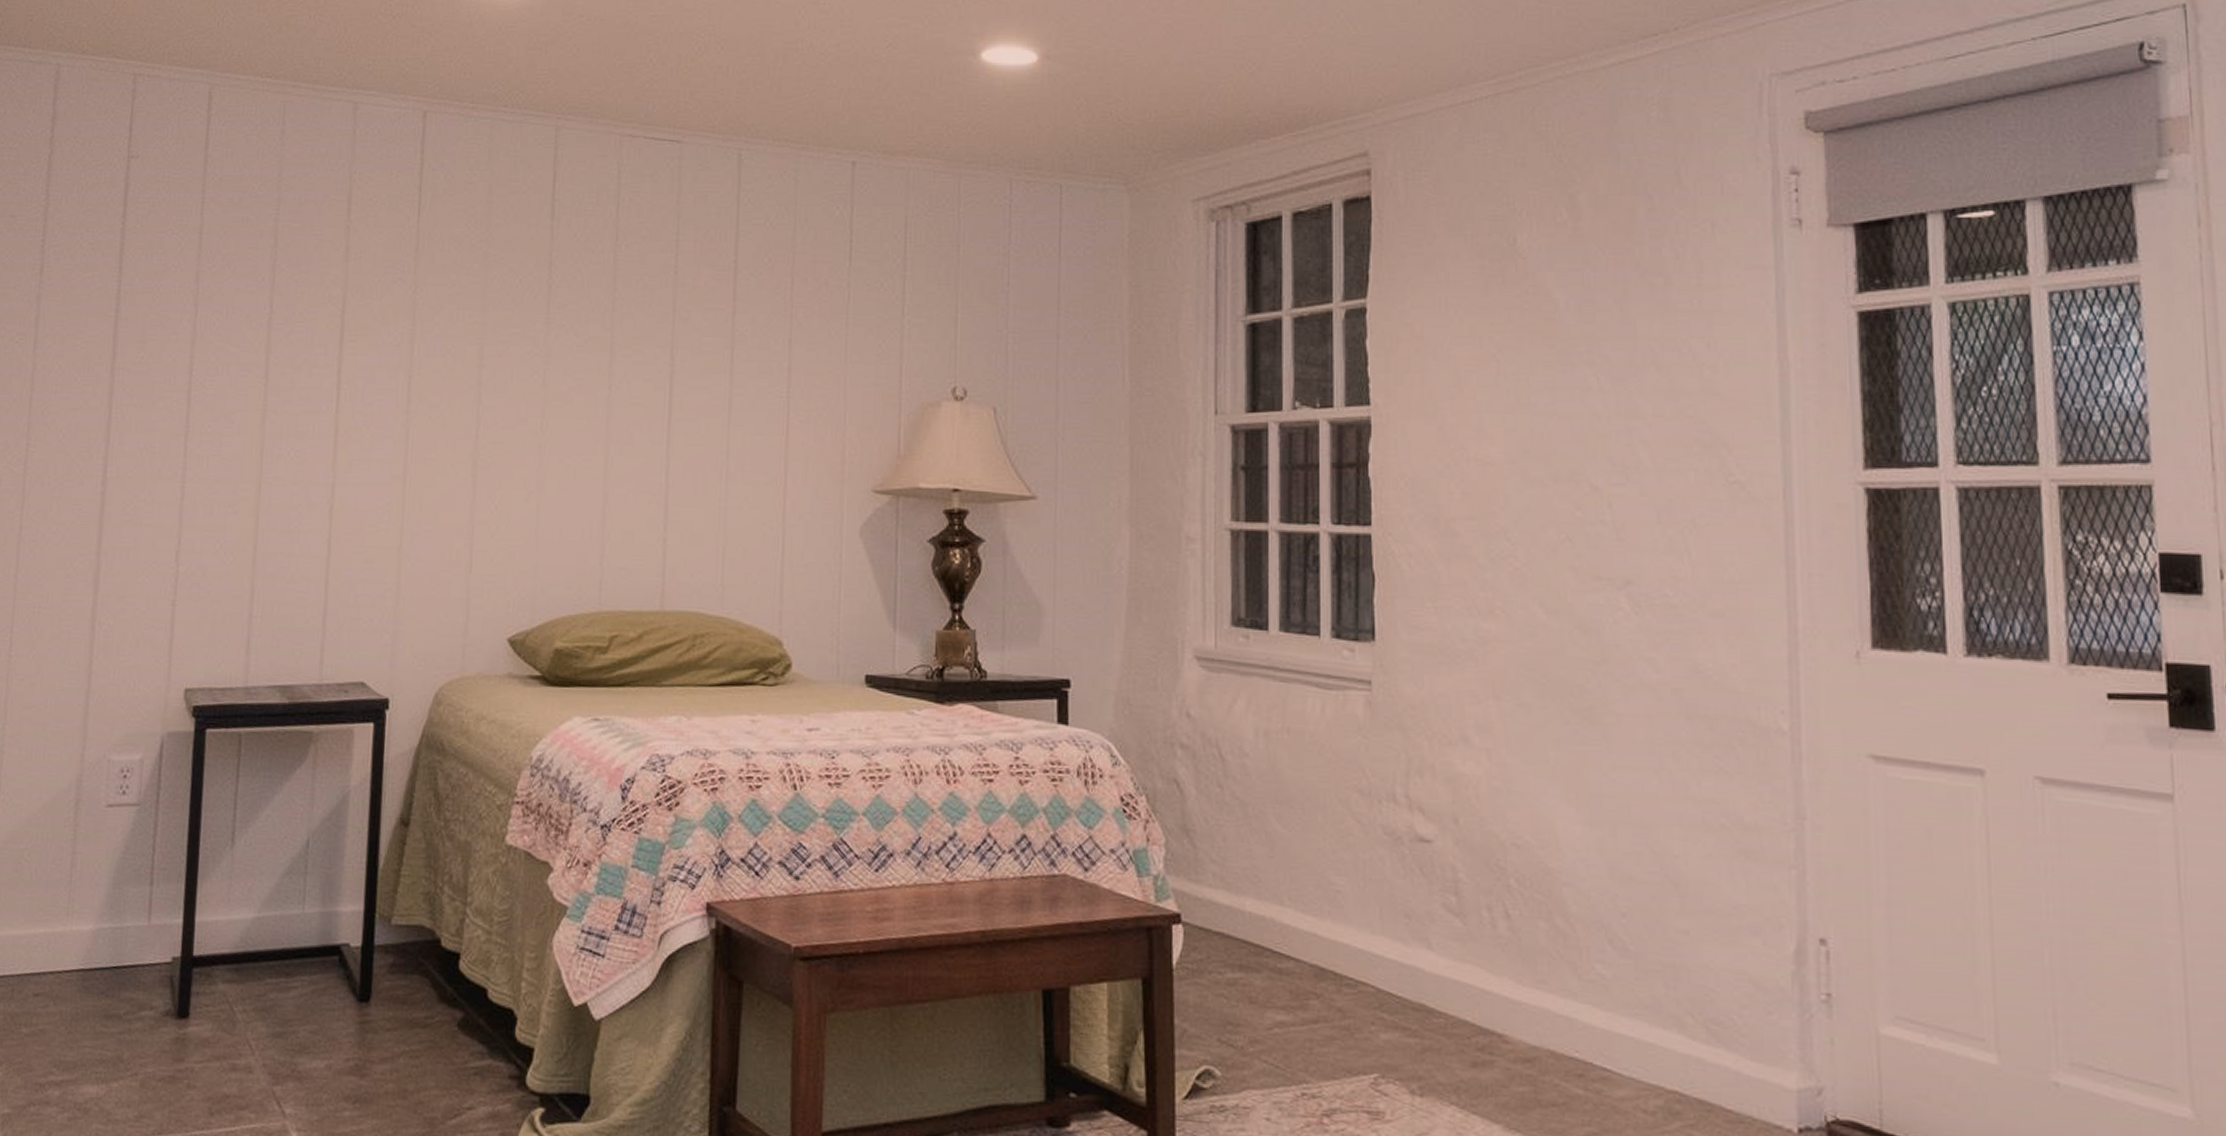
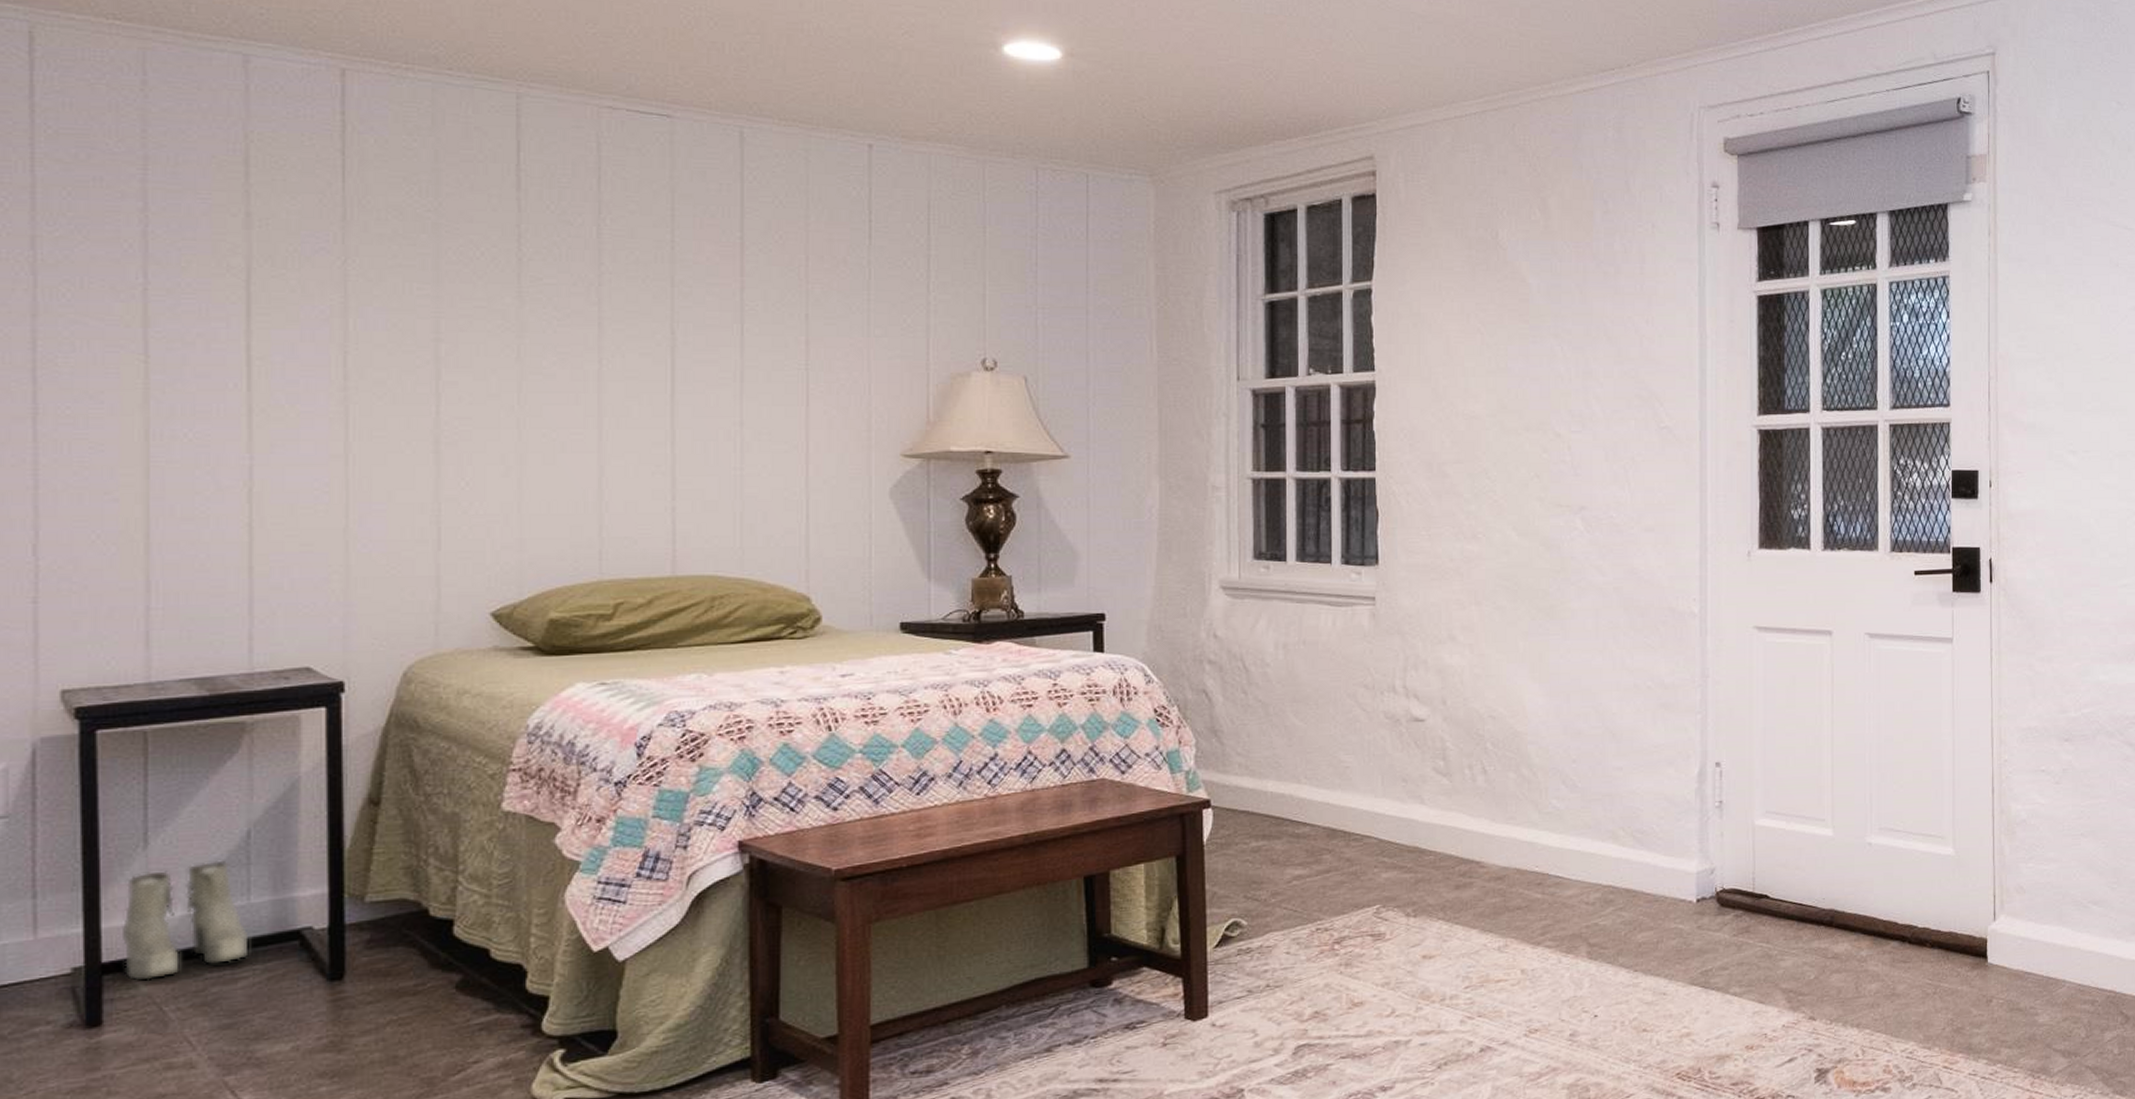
boots: none [208,866,301,979] -> present [121,860,249,981]

